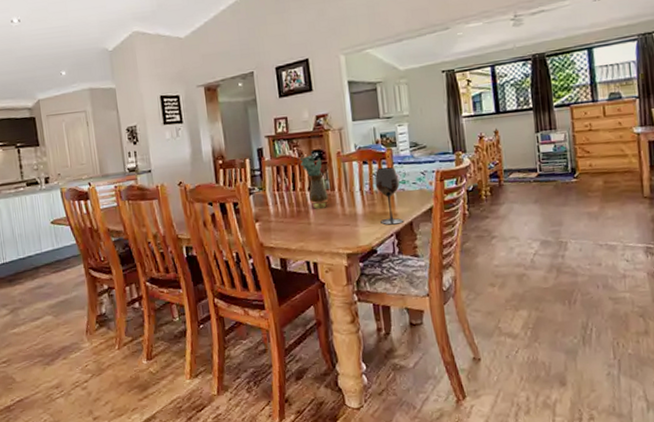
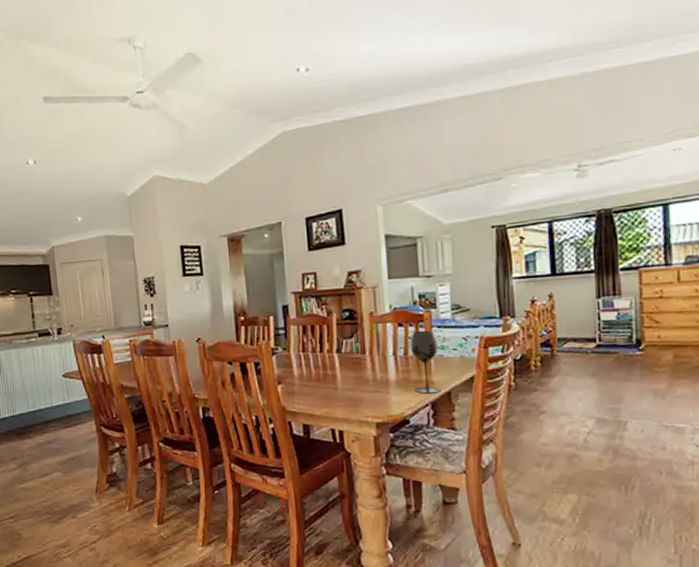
vase: present [299,153,329,209] -> none [328,312,359,373]

